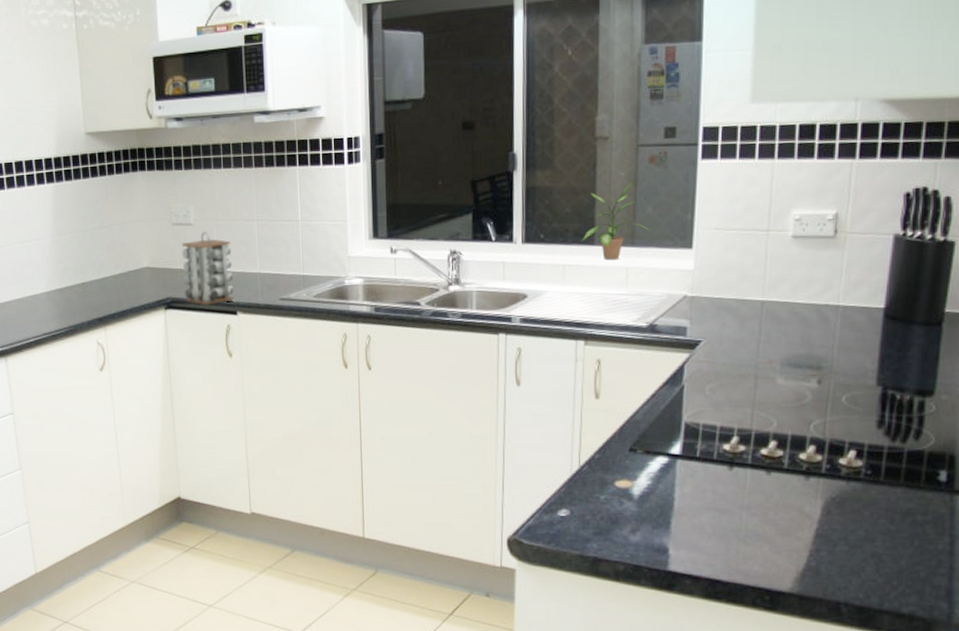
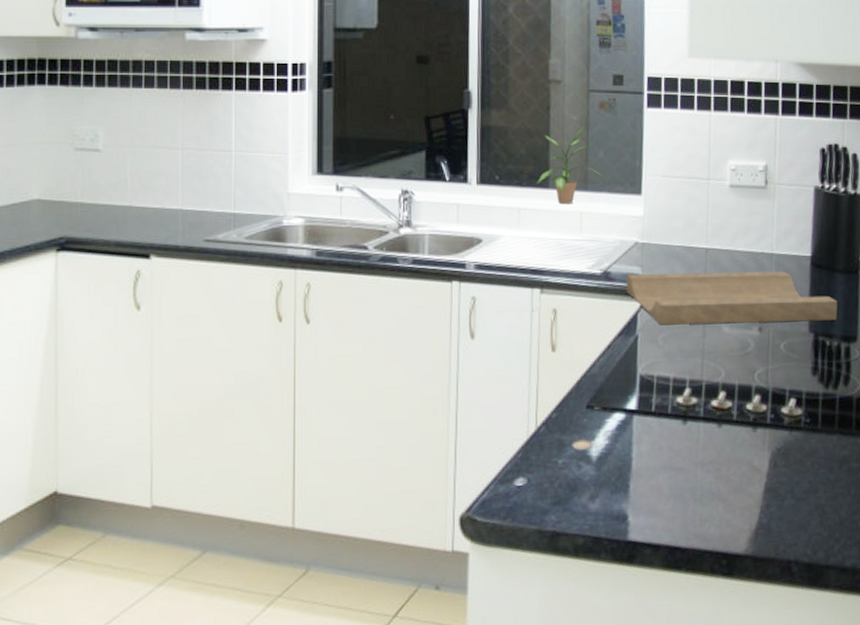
spice rack: present [181,232,234,306] -> none [84,159,148,247]
cutting board: none [673,323,913,376] -> present [626,271,838,325]

